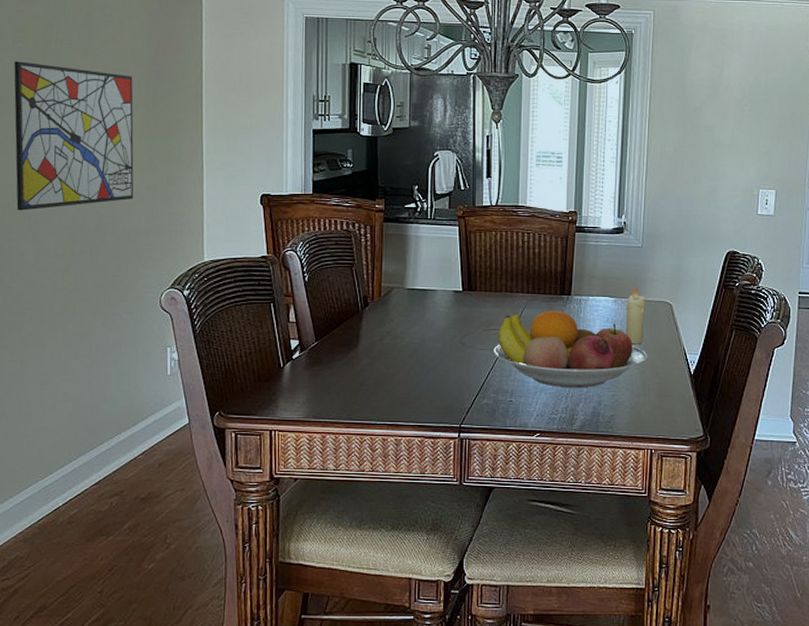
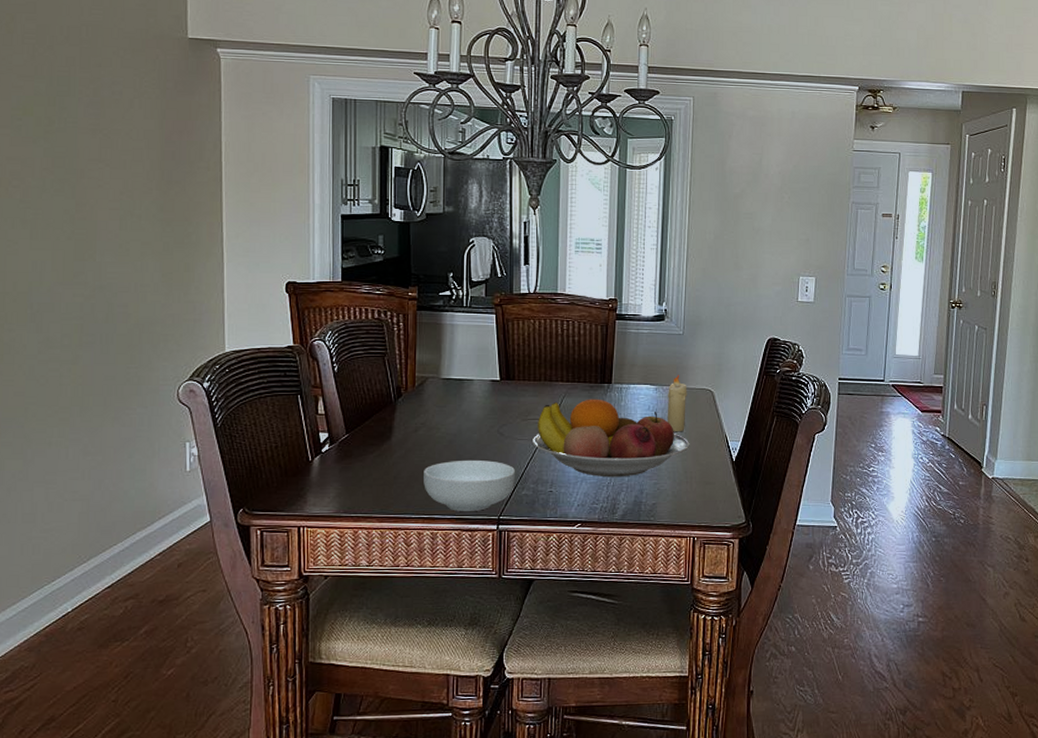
wall art: present [14,61,134,211] -> none [12,140,148,300]
cereal bowl: none [388,368,477,419] -> present [424,459,516,511]

